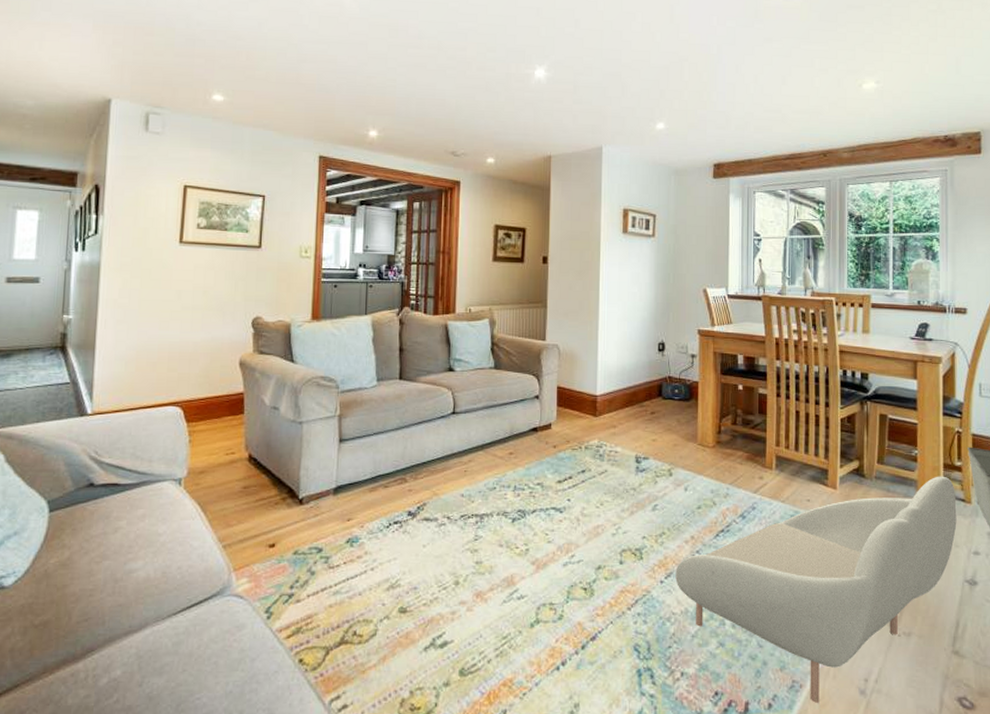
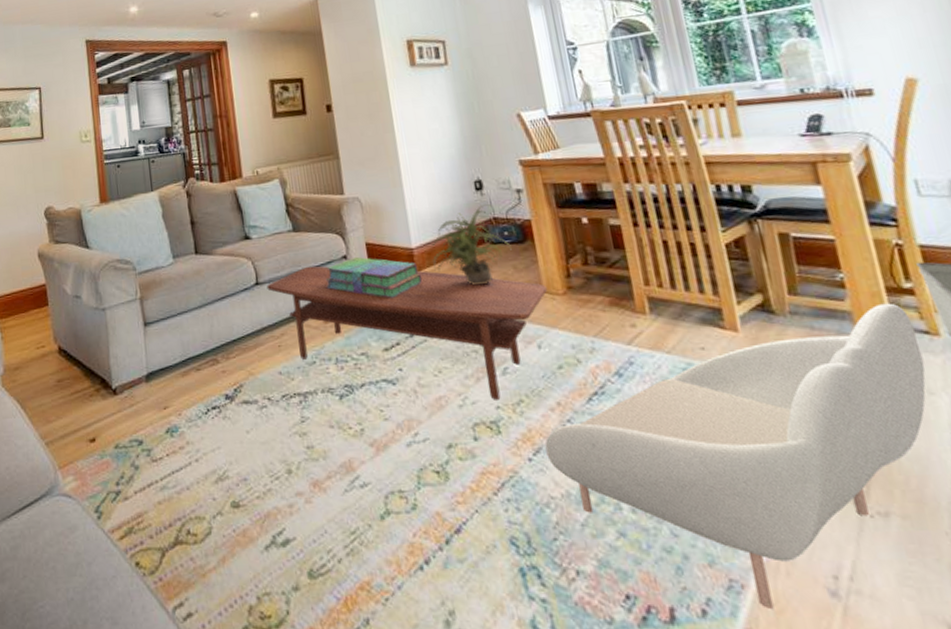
coffee table: none [462,402,701,531] -> present [266,265,548,400]
stack of books: none [516,397,601,437] -> present [325,256,423,298]
potted plant: none [612,363,679,432] -> present [432,203,512,285]

